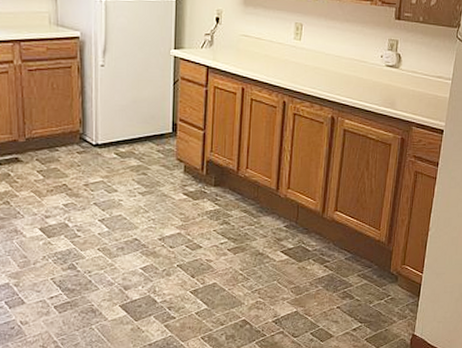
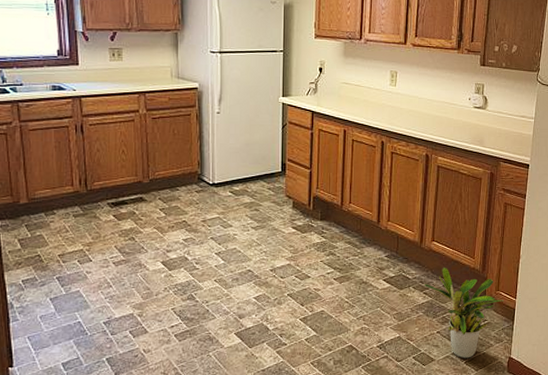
potted plant: none [324,238,410,335] -> present [424,266,504,359]

